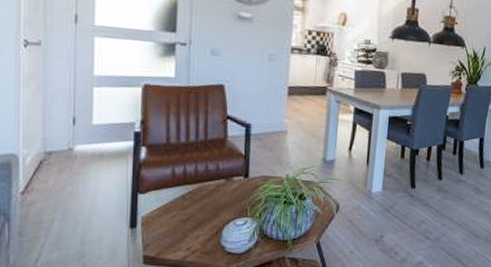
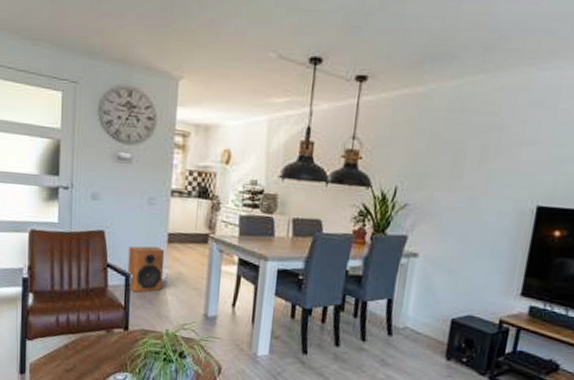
speaker: none [247,98,285,142] -> present [127,246,165,293]

